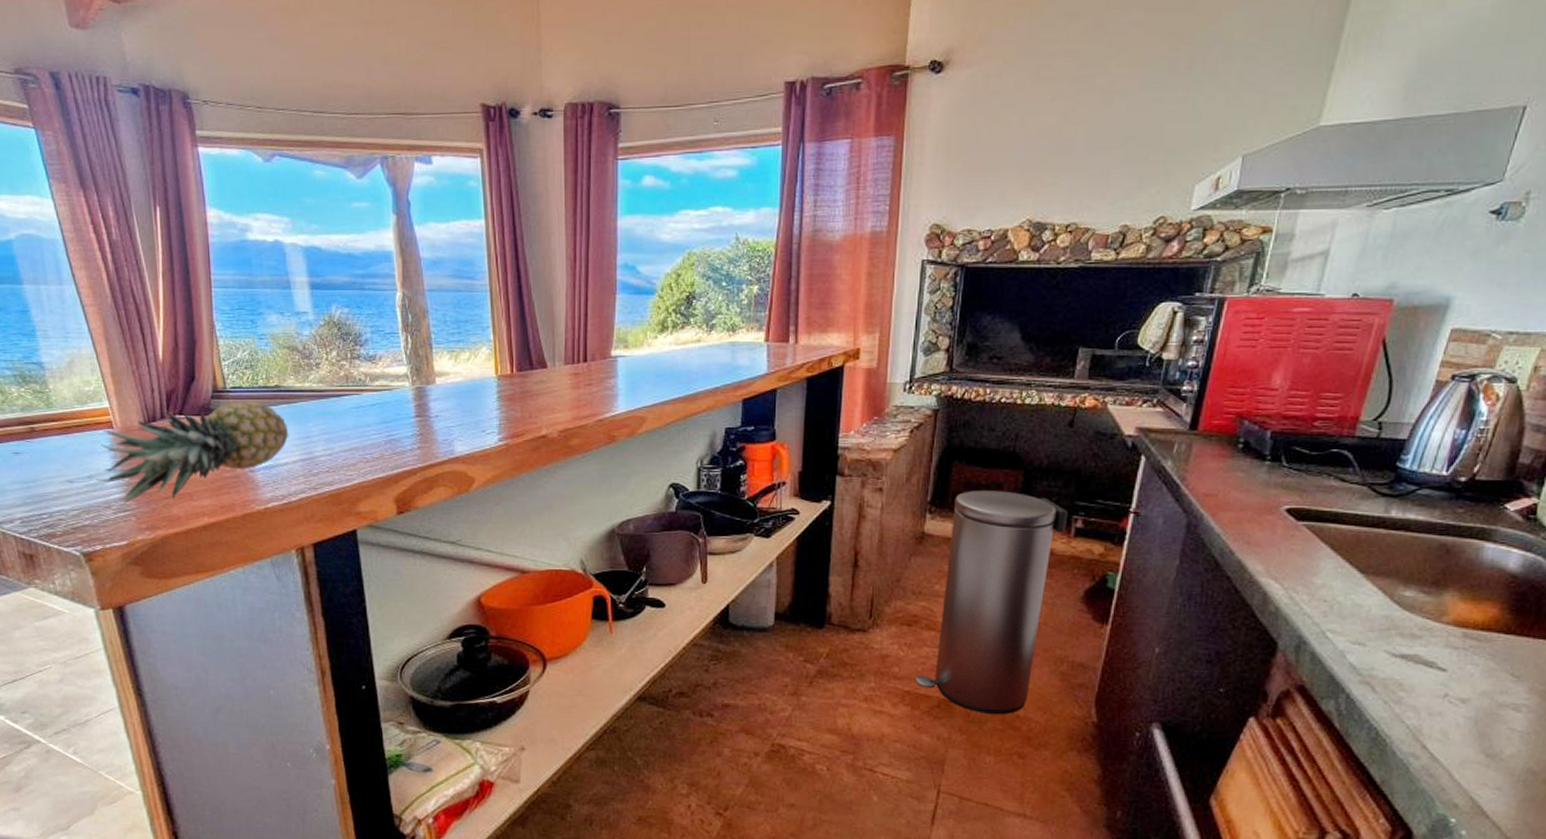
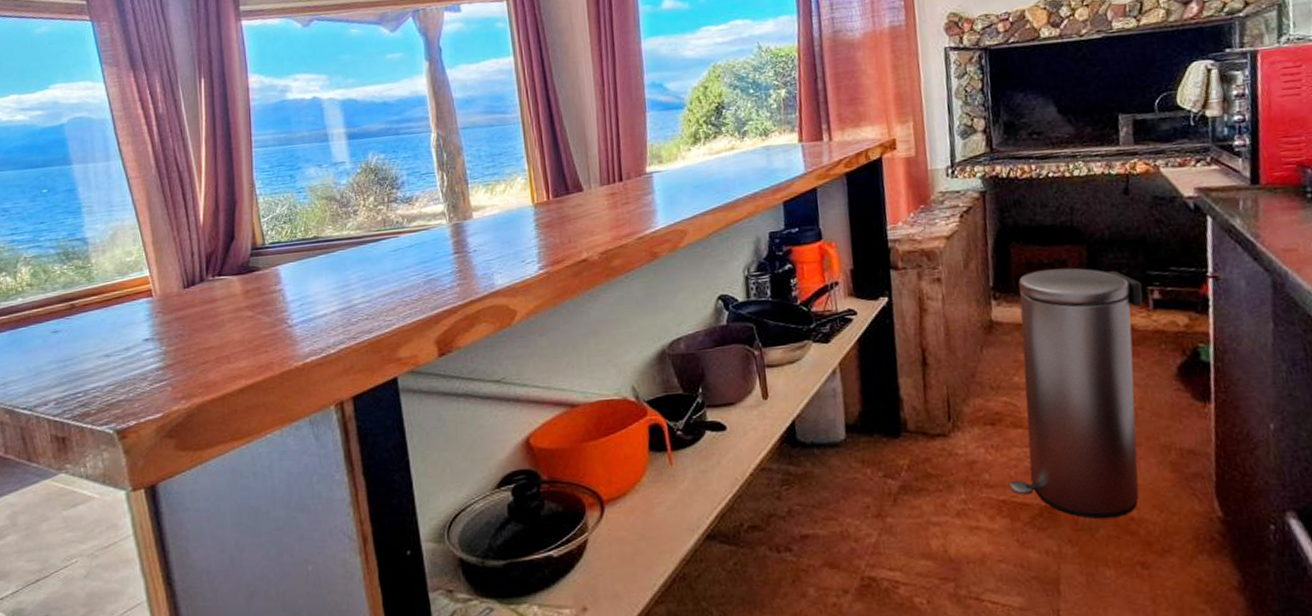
fruit: present [96,401,289,505] -> none [133,254,328,375]

